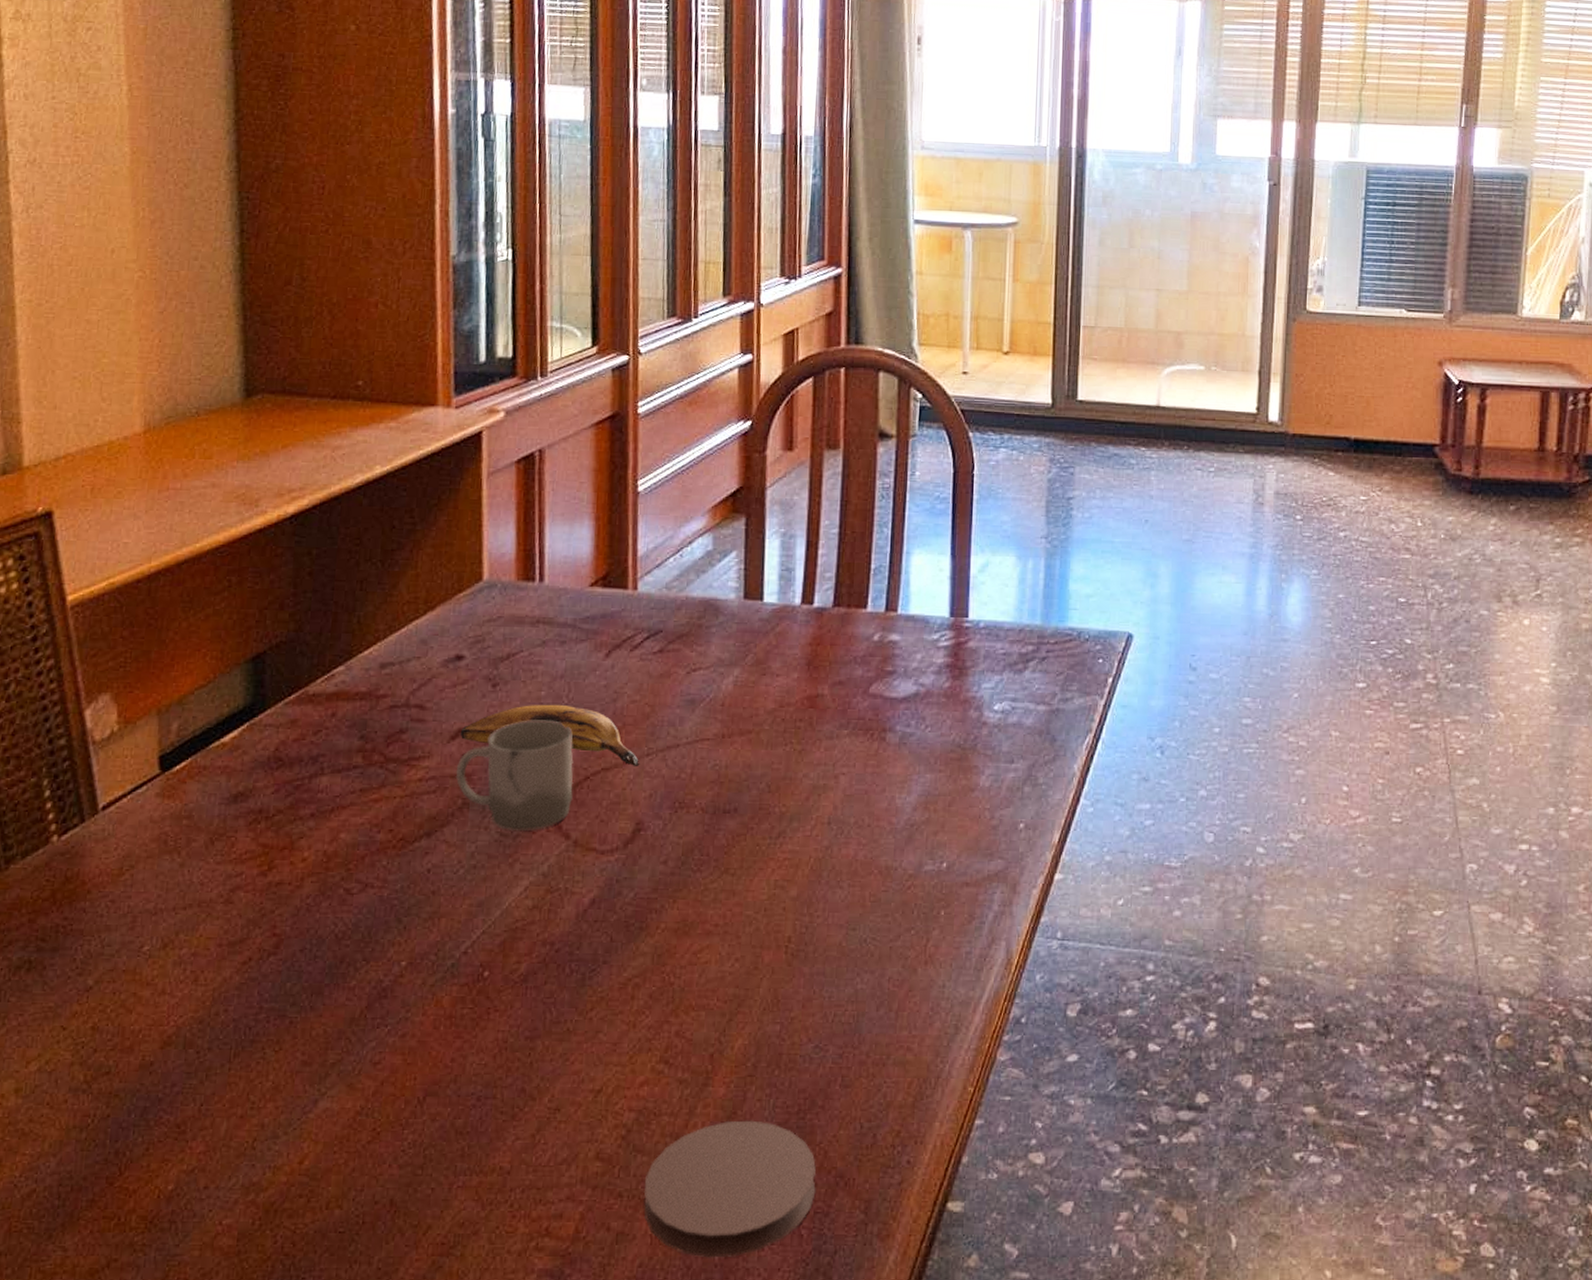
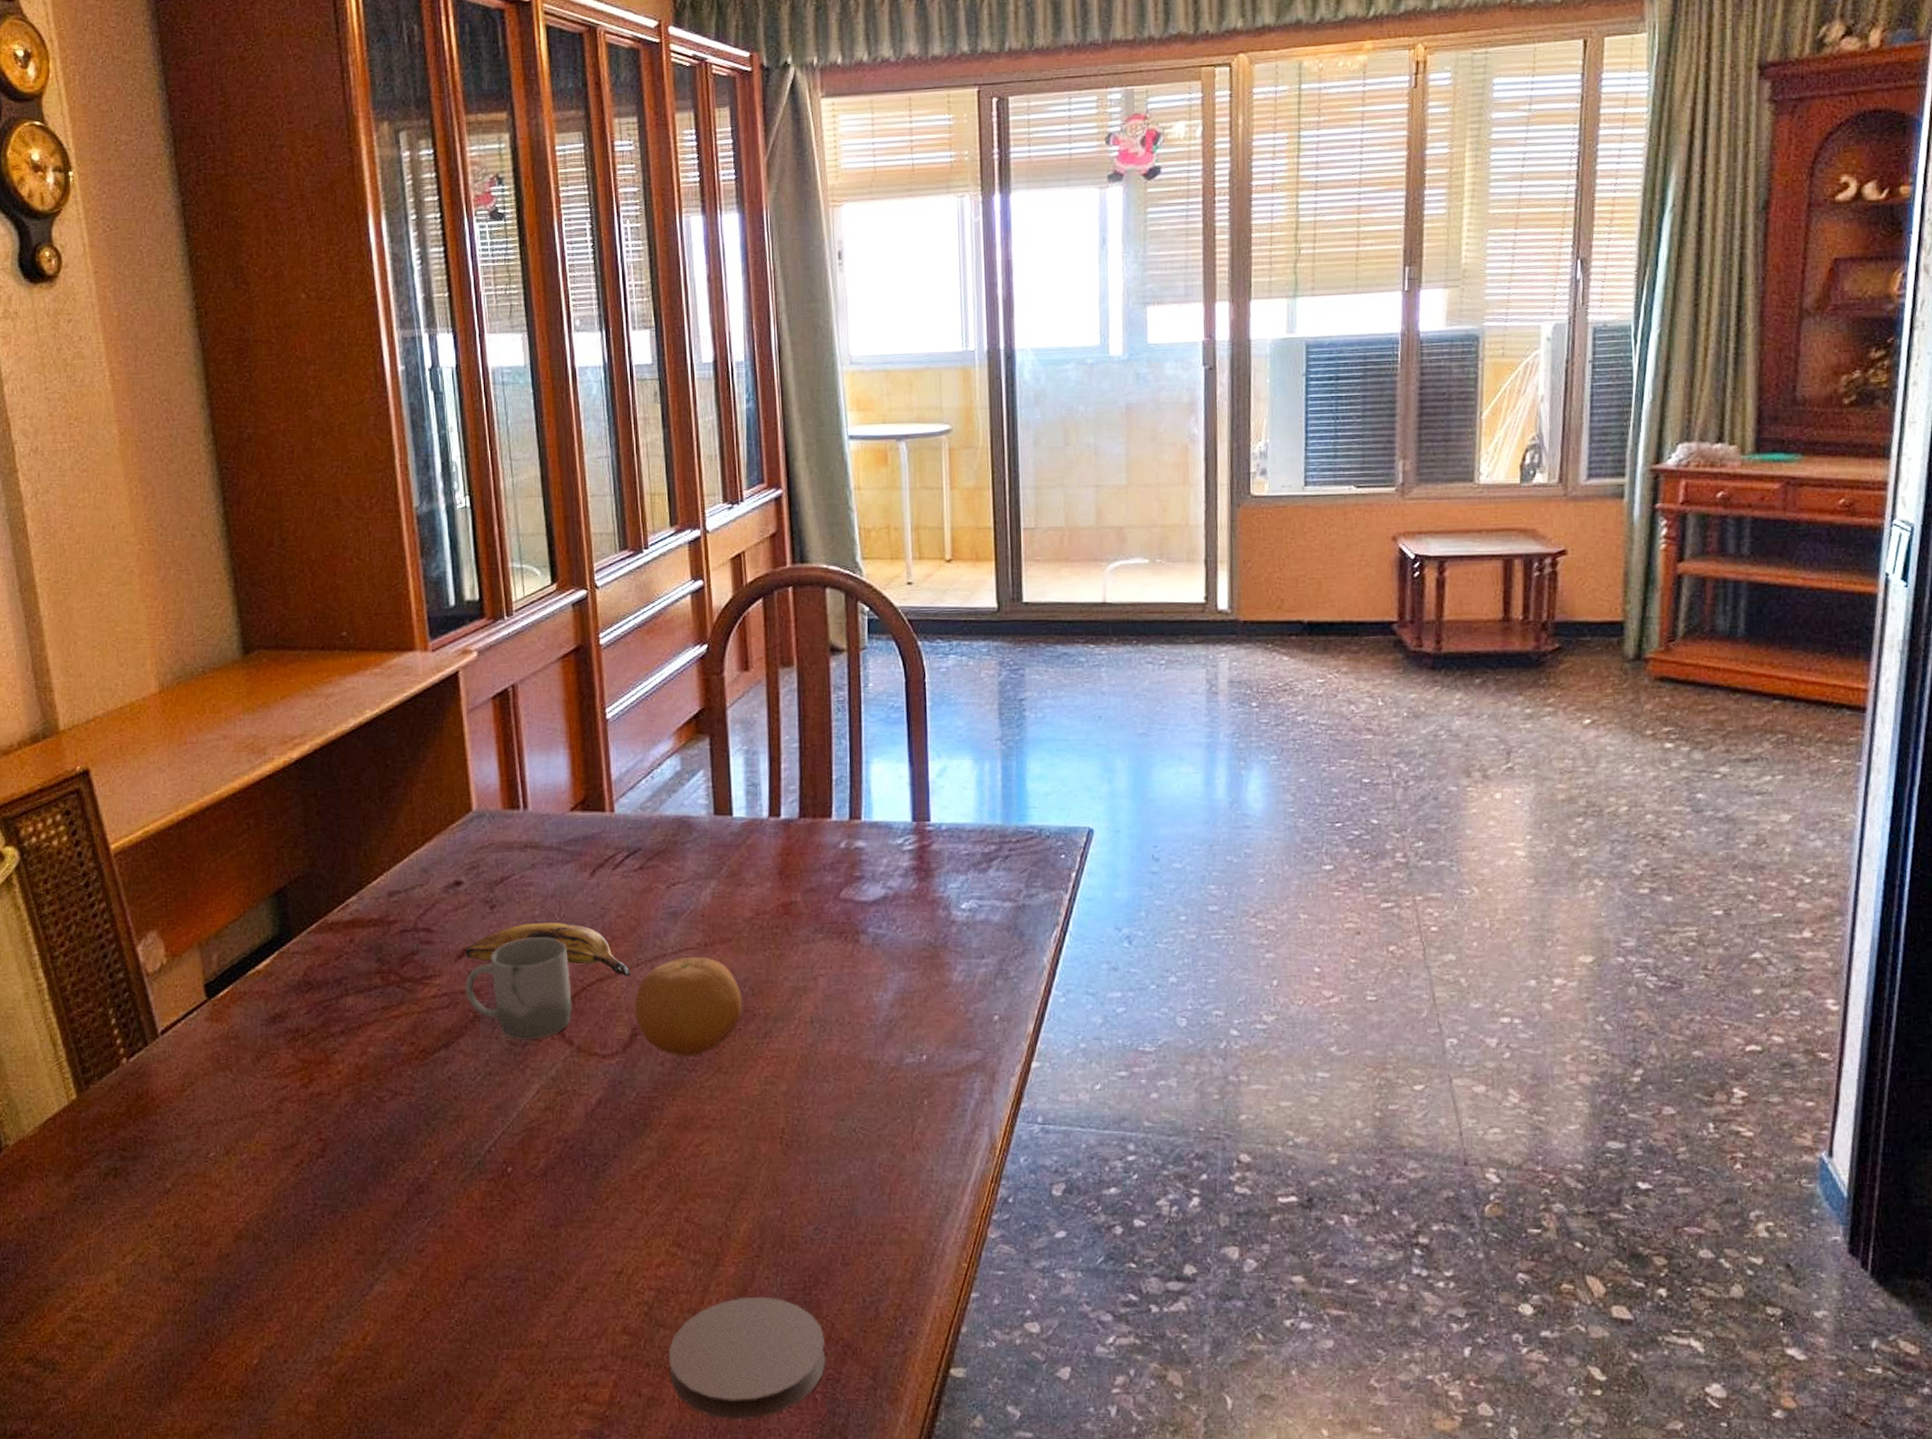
fruit: none [640,749,757,856] -> present [634,957,742,1057]

